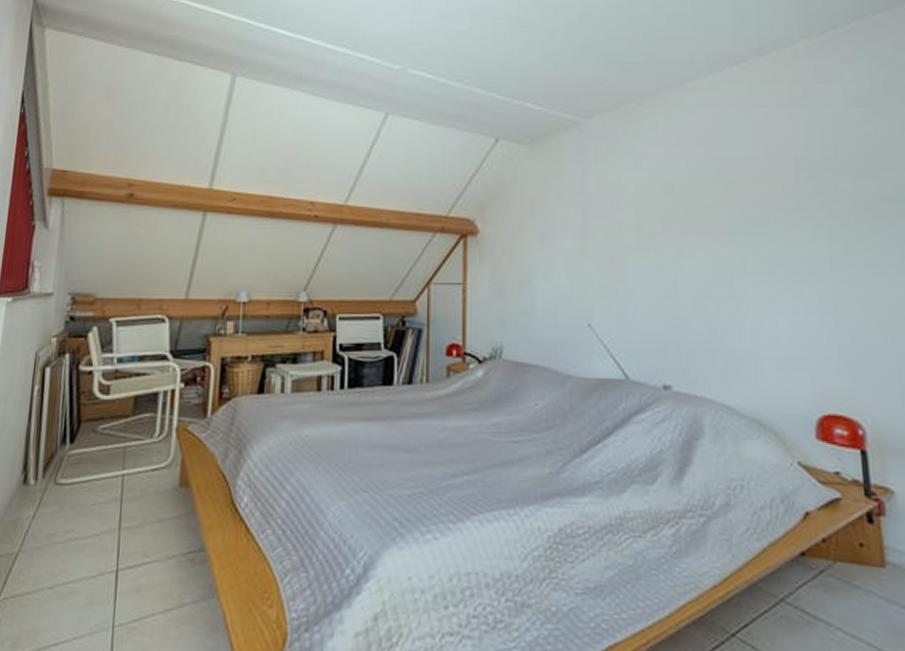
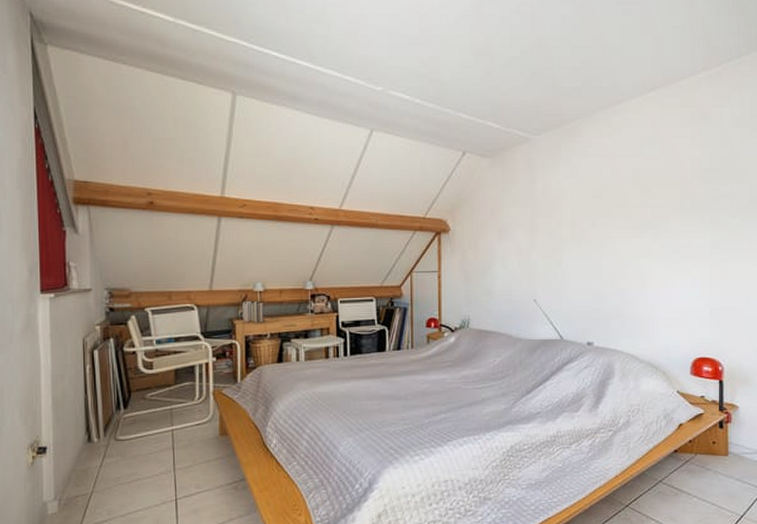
books: none [220,313,248,343] -> present [242,300,265,324]

